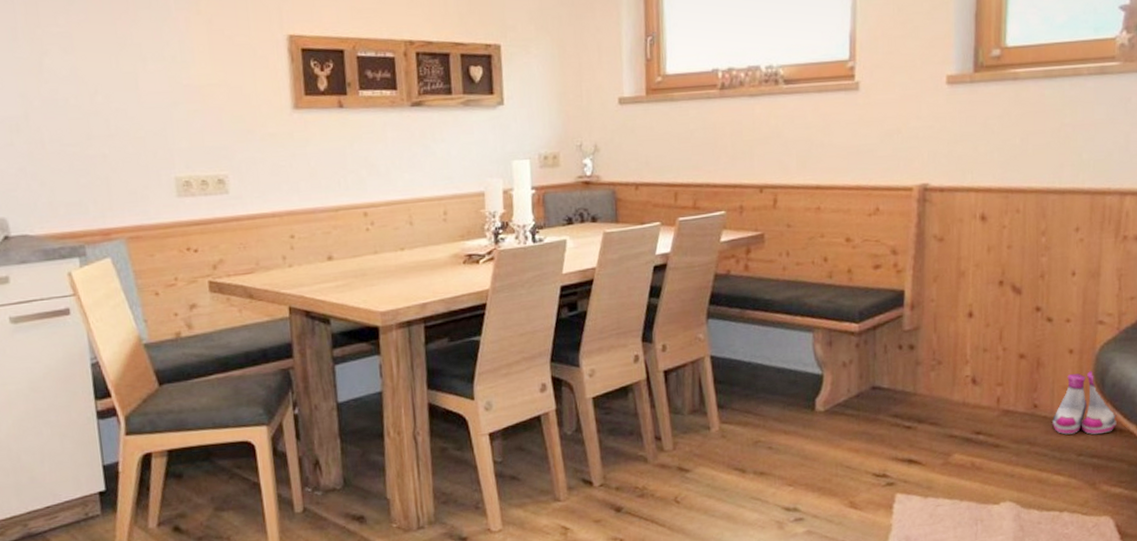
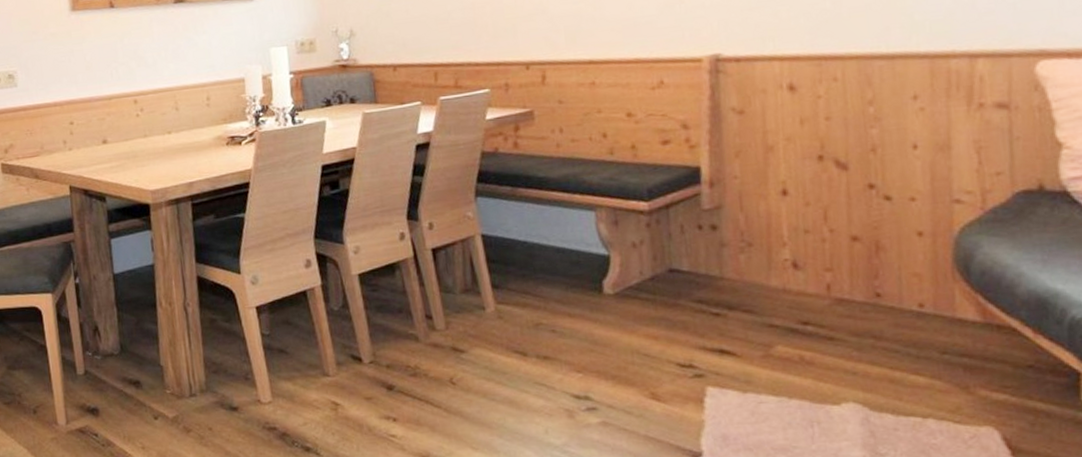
boots: present [1052,371,1117,435] -> none [902,256,992,330]

